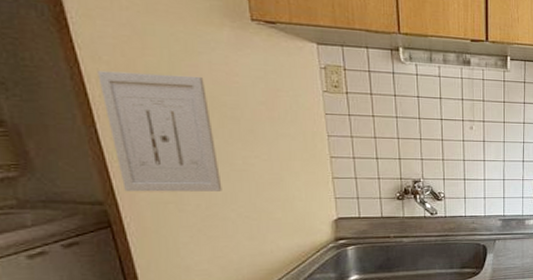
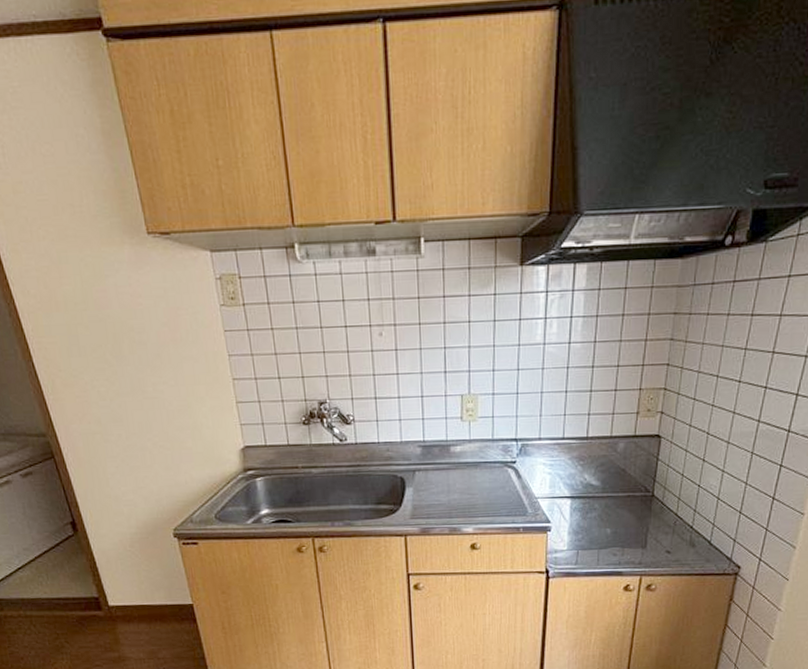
wall art: present [97,71,222,192] -> none [28,301,138,424]

